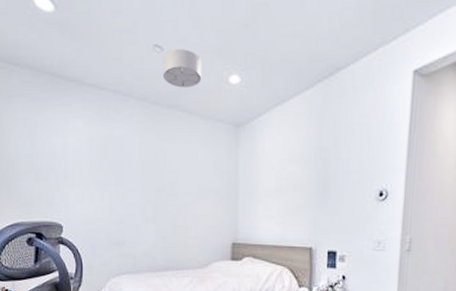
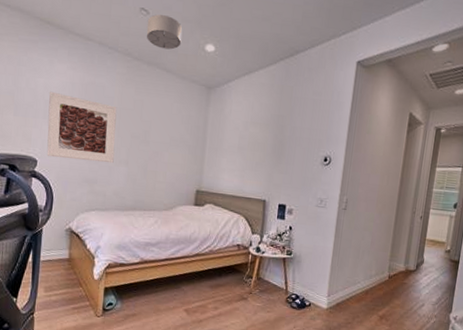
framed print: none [67,150,140,222] -> present [46,91,117,164]

